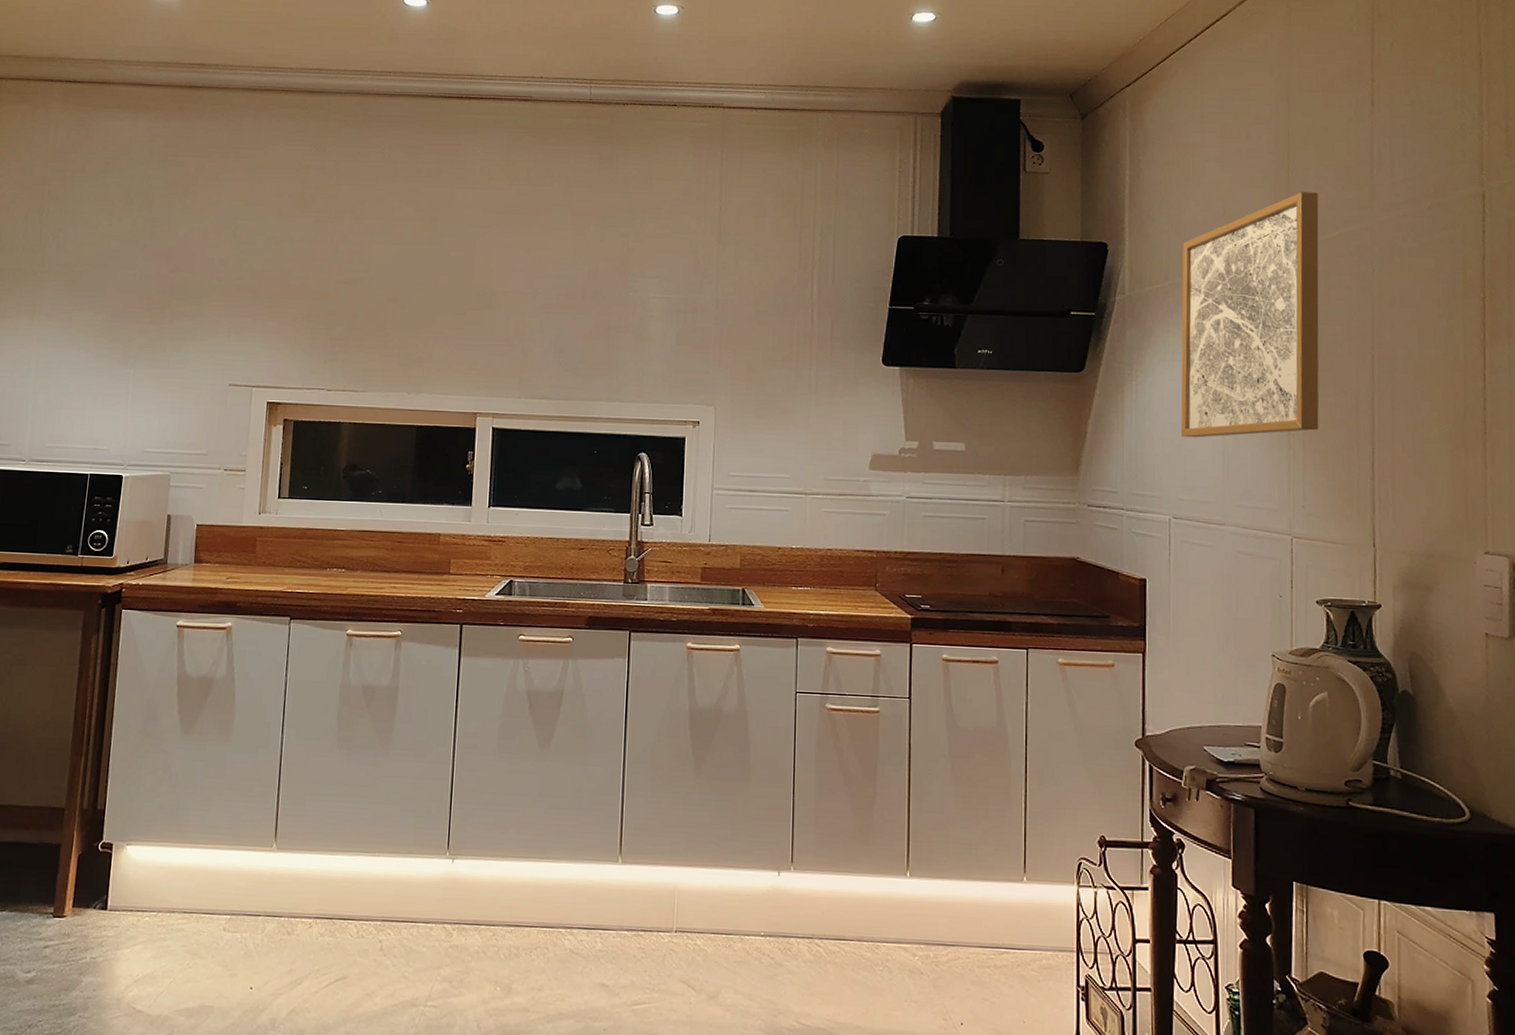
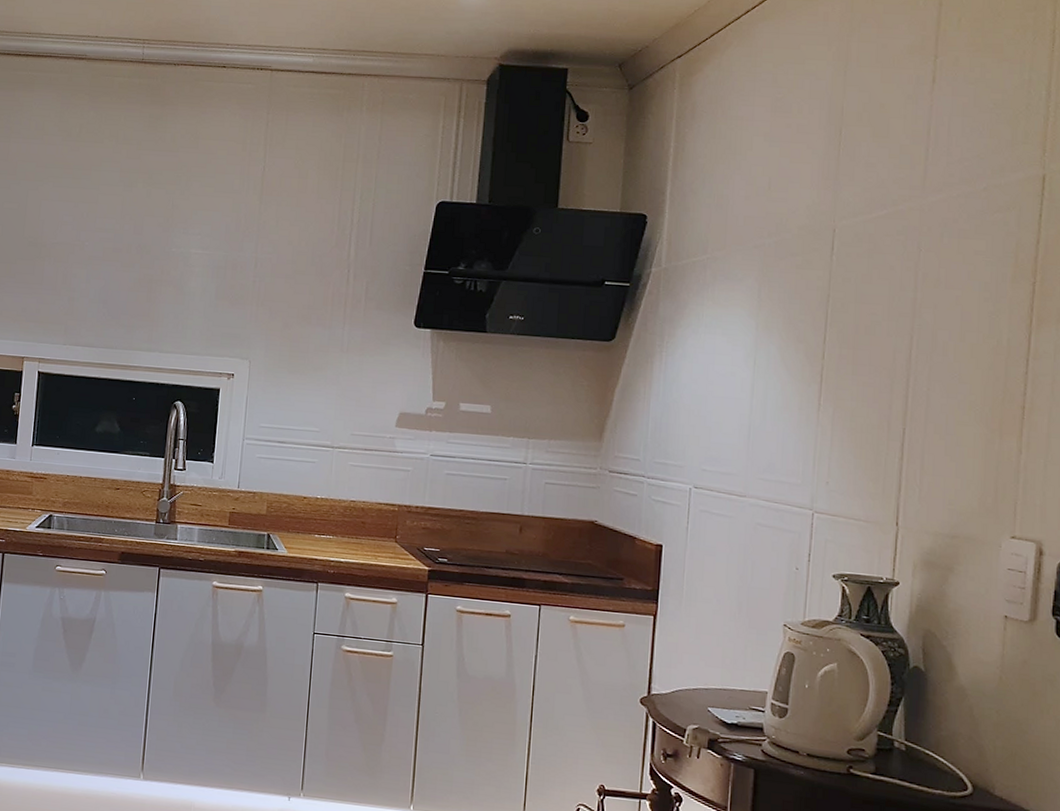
wall art: present [1181,192,1319,438] -> none [708,169,868,411]

